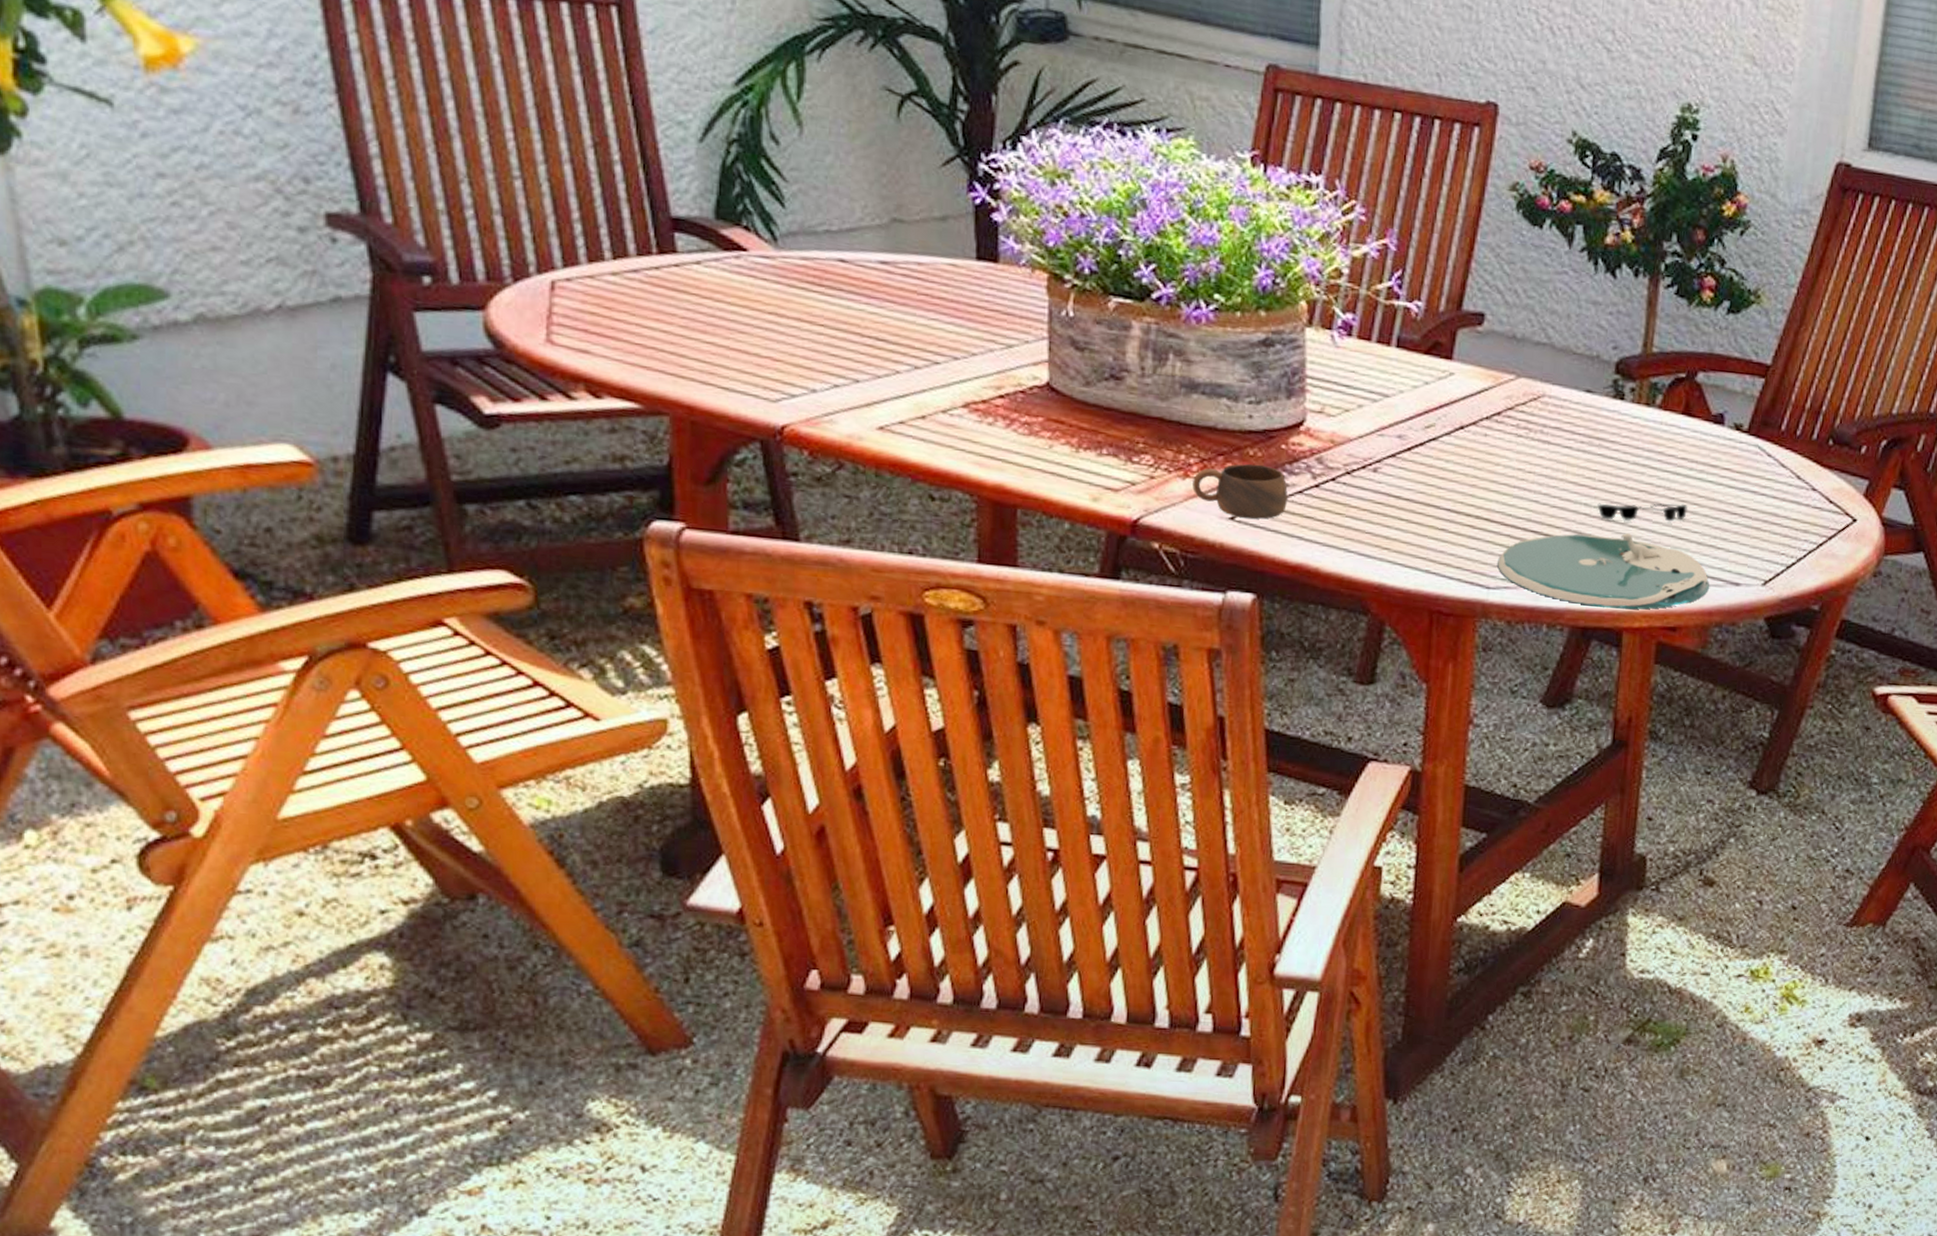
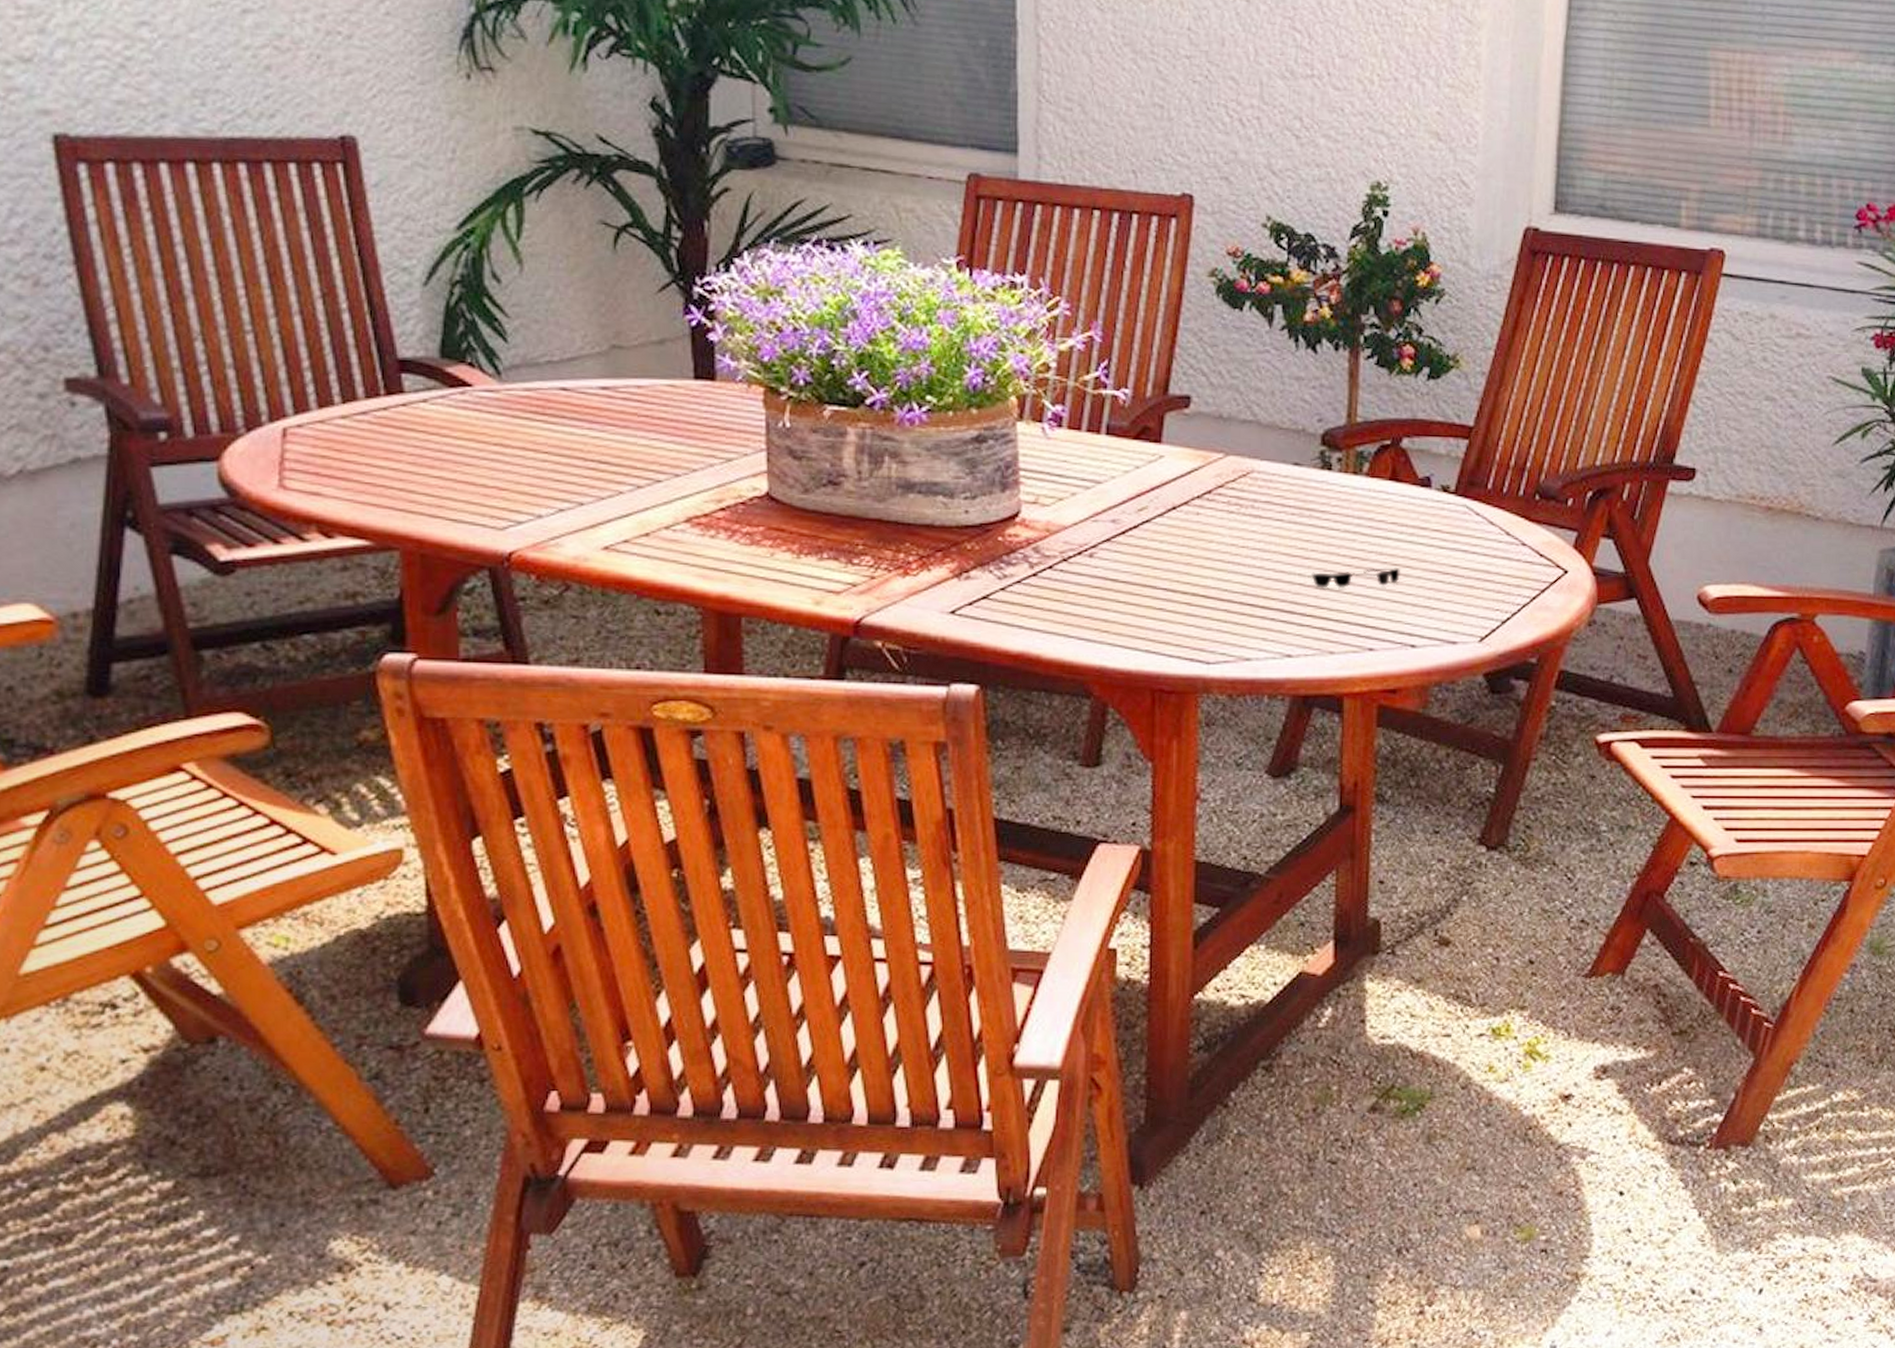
cup: present [1192,464,1288,519] -> none [913,557,1006,611]
plate: present [1498,533,1709,609] -> none [1216,600,1426,675]

